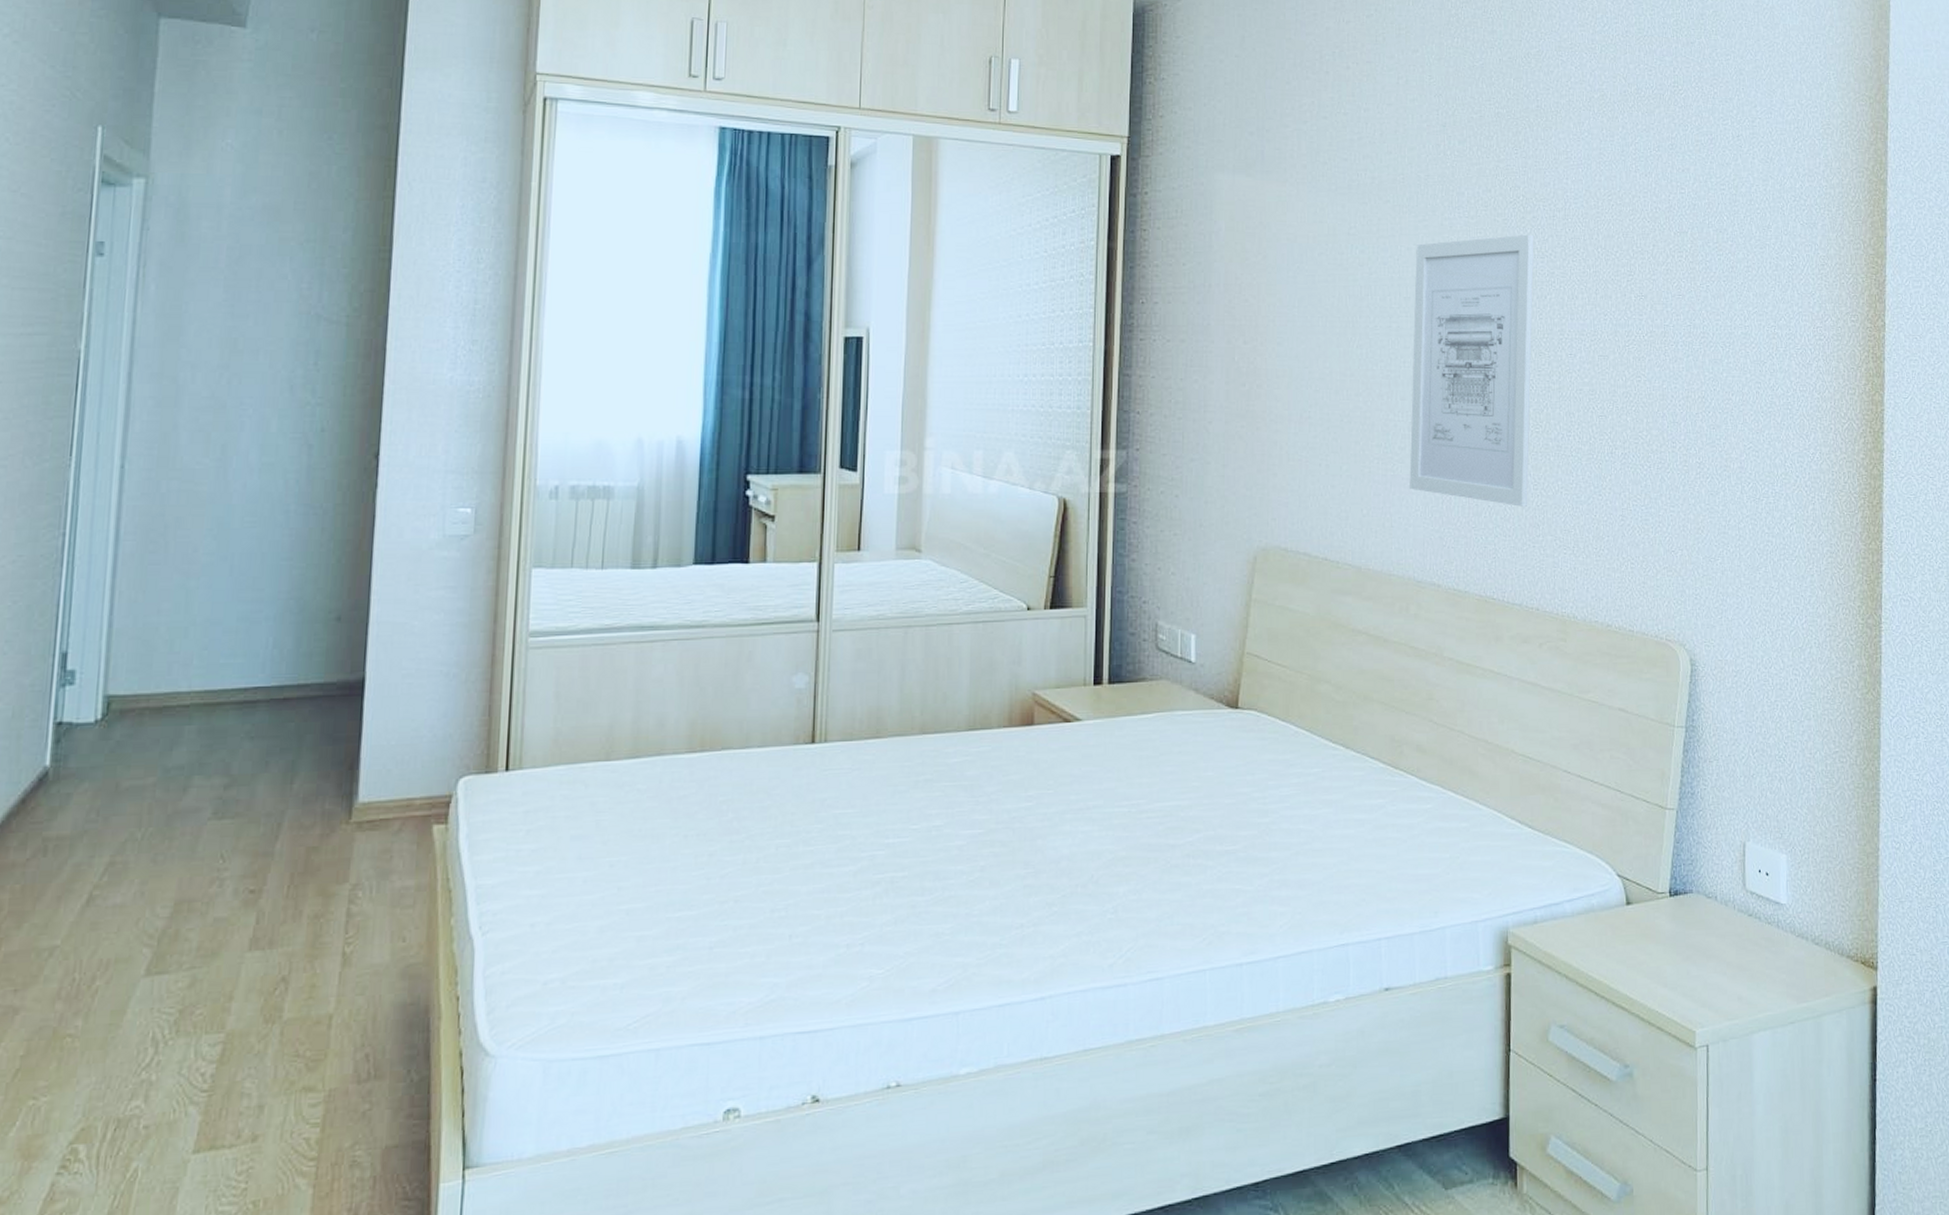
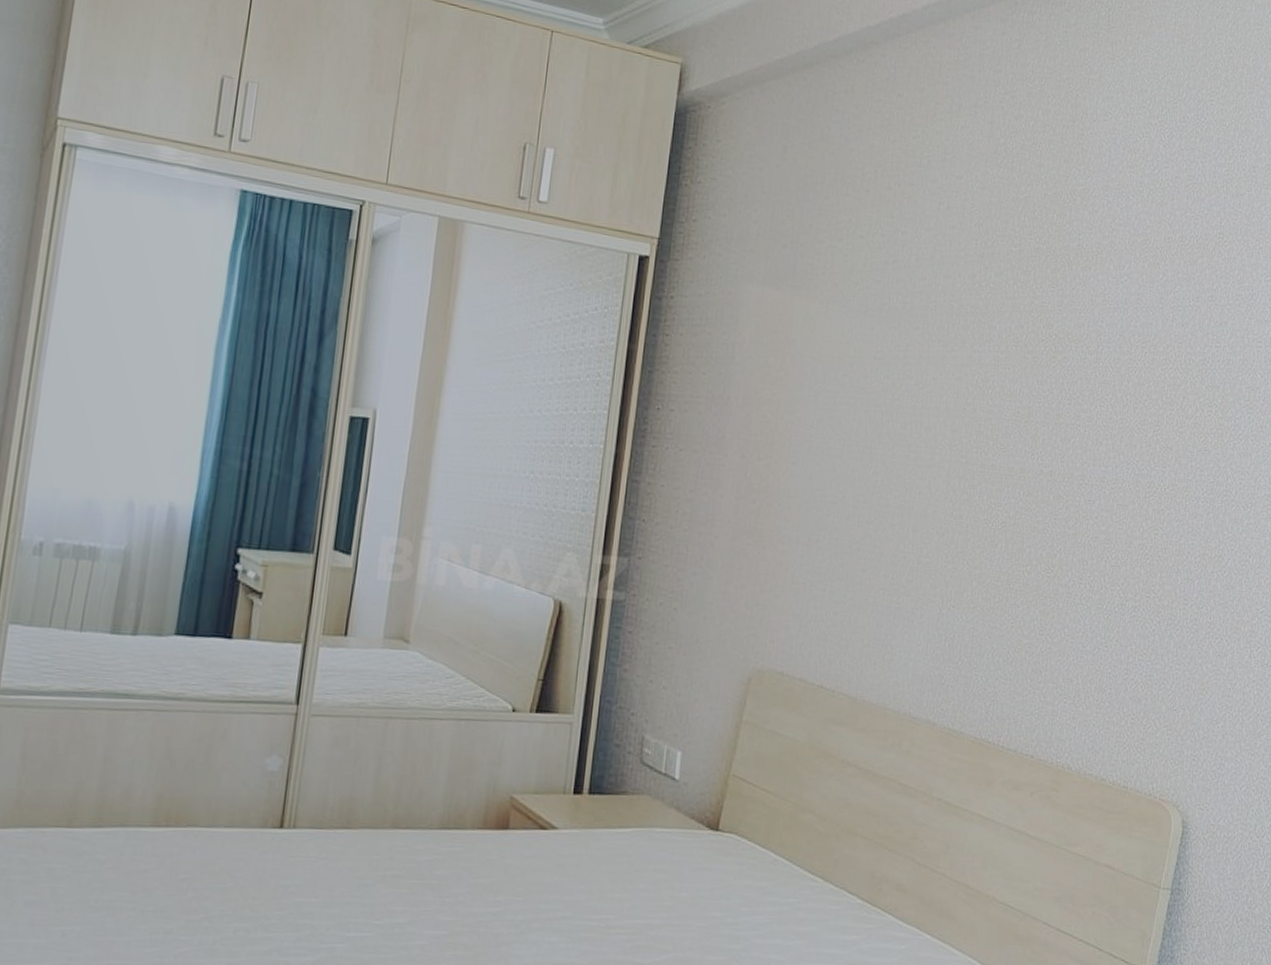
wall art: present [1409,234,1534,507] -> none [913,374,1063,651]

